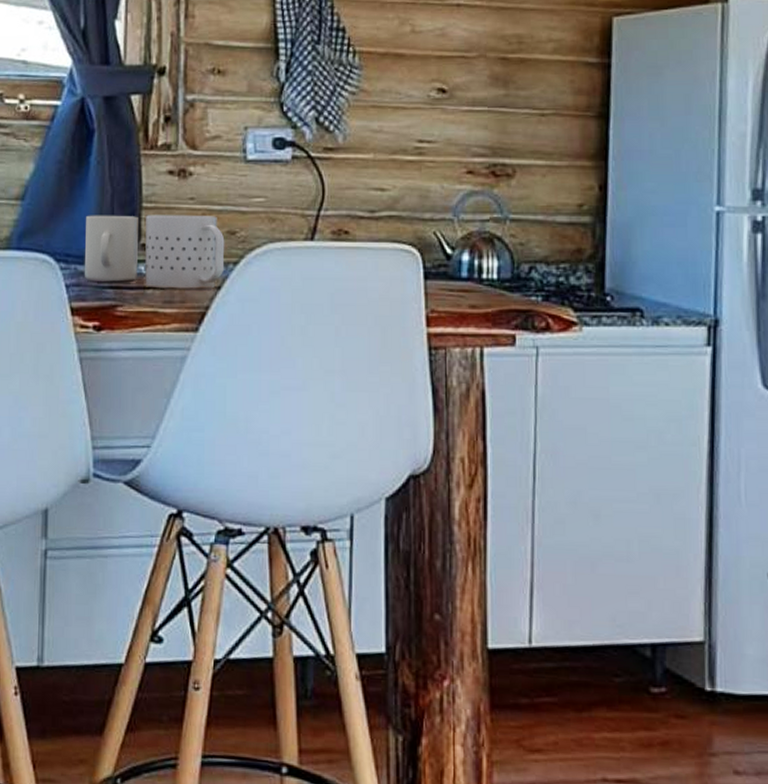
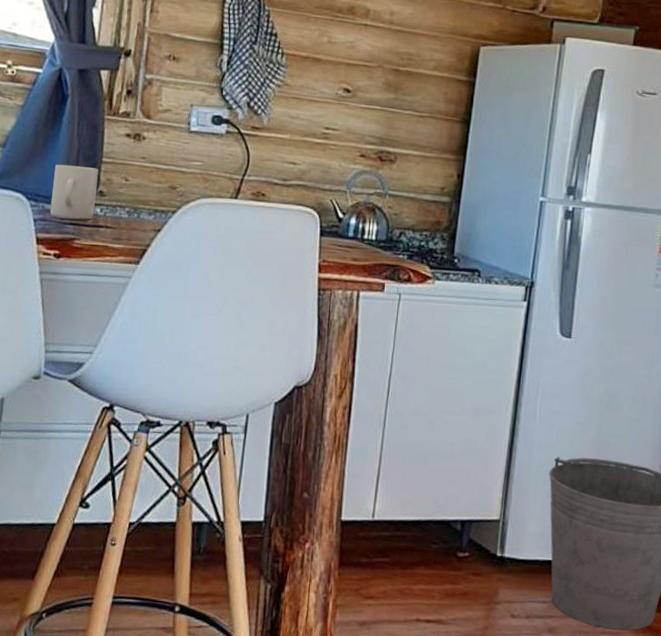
mug: present [145,215,225,290] -> none [99,168,167,231]

